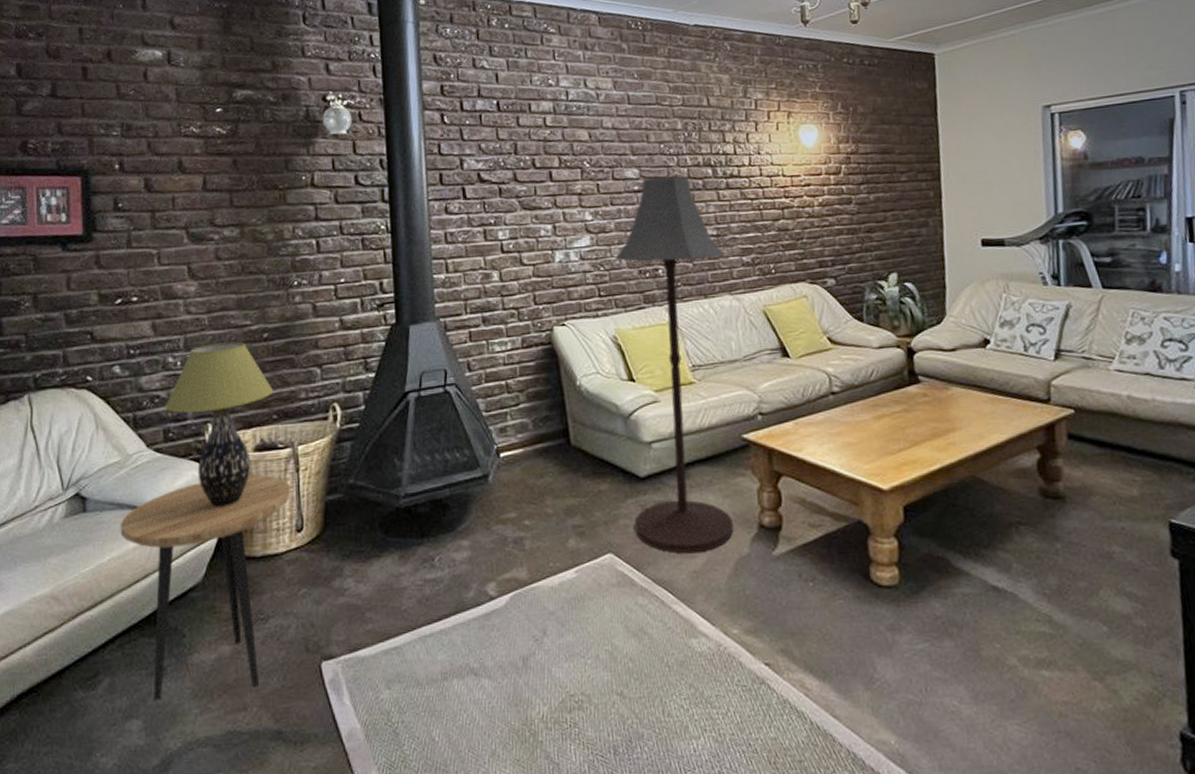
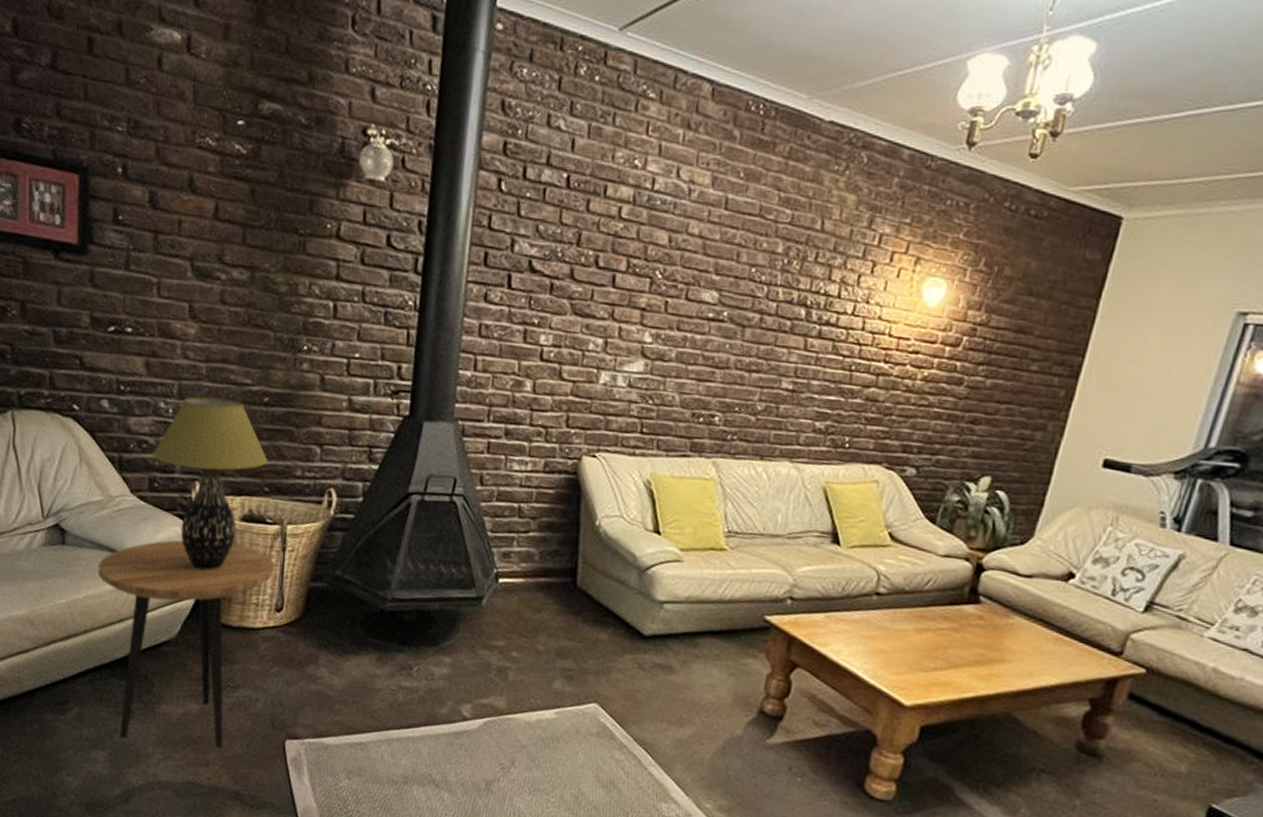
floor lamp: present [615,176,734,554] -> none [626,306,796,724]

